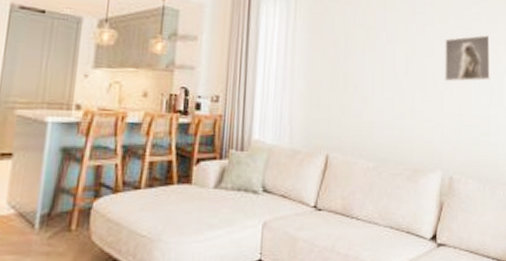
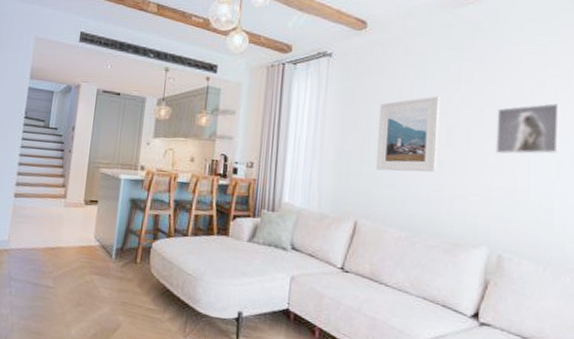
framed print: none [345,25,400,101] -> present [376,96,441,173]

